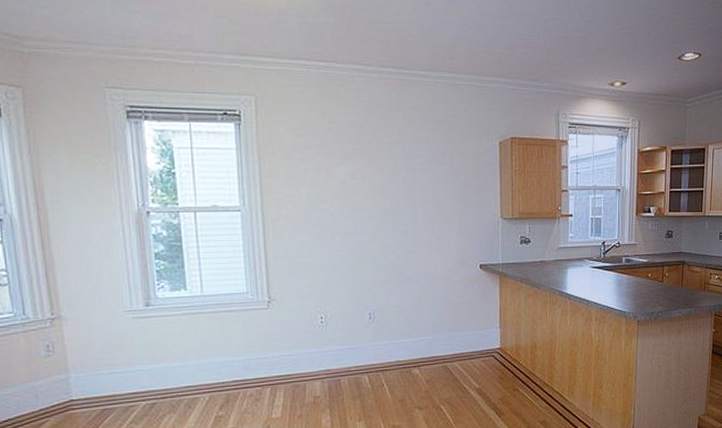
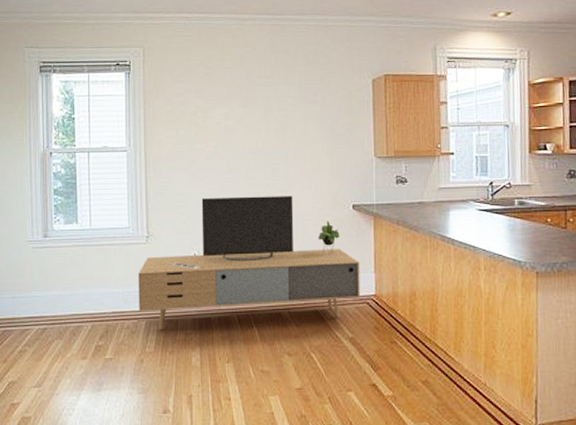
media console: none [260,256,487,396] -> present [138,195,361,331]

